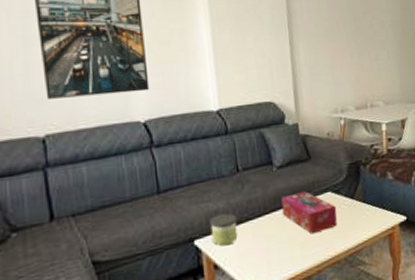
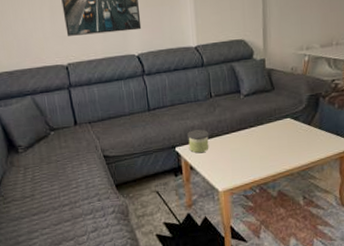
tissue box: present [281,191,337,234] -> none [246,116,294,151]

